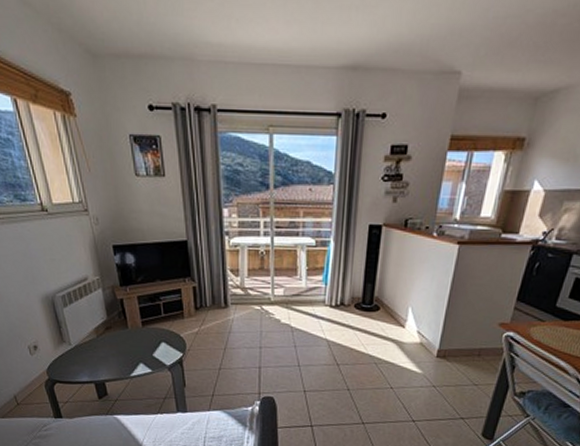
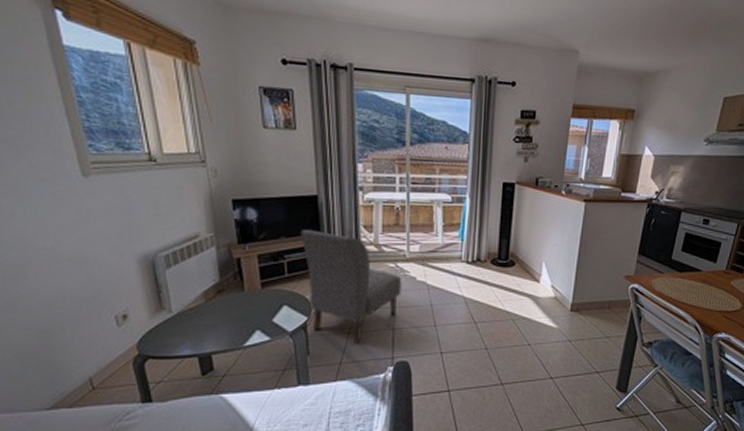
chair: none [173,273,267,379] -> present [300,230,402,344]

